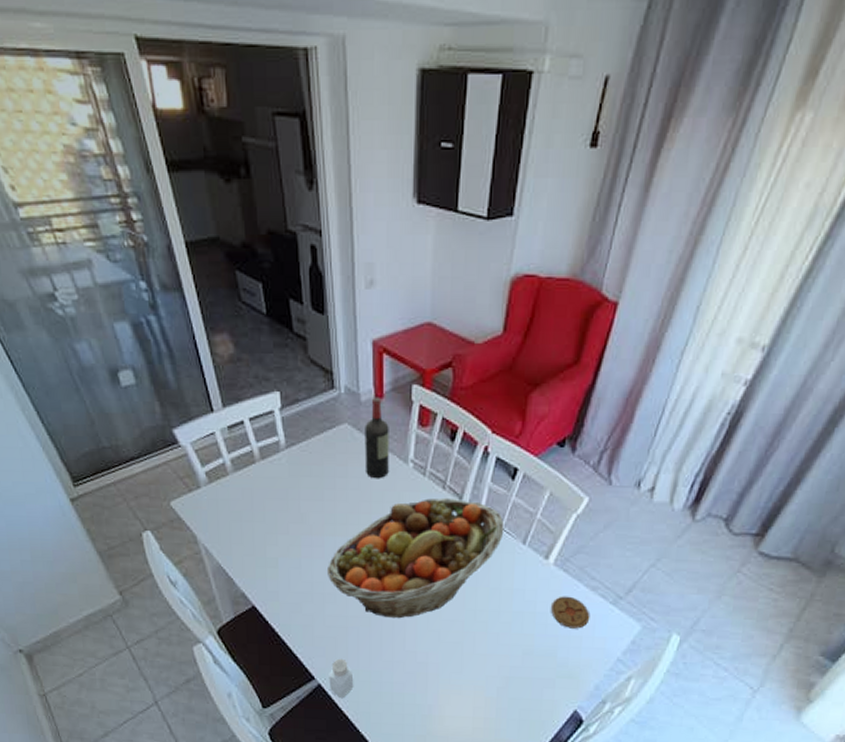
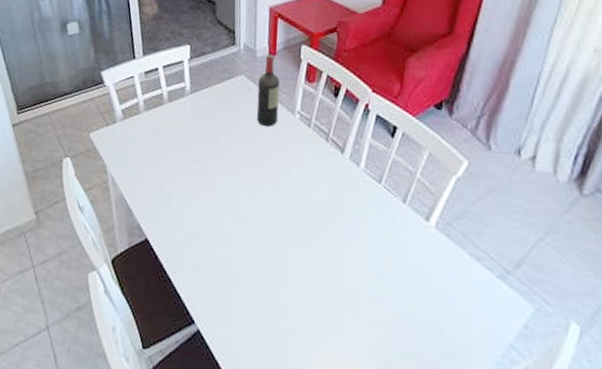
fruit basket: present [328,497,505,619] -> none [216,149,385,269]
pepper shaker: present [329,658,354,699] -> none [207,304,232,350]
coaster: present [551,596,590,629] -> none [434,263,476,303]

